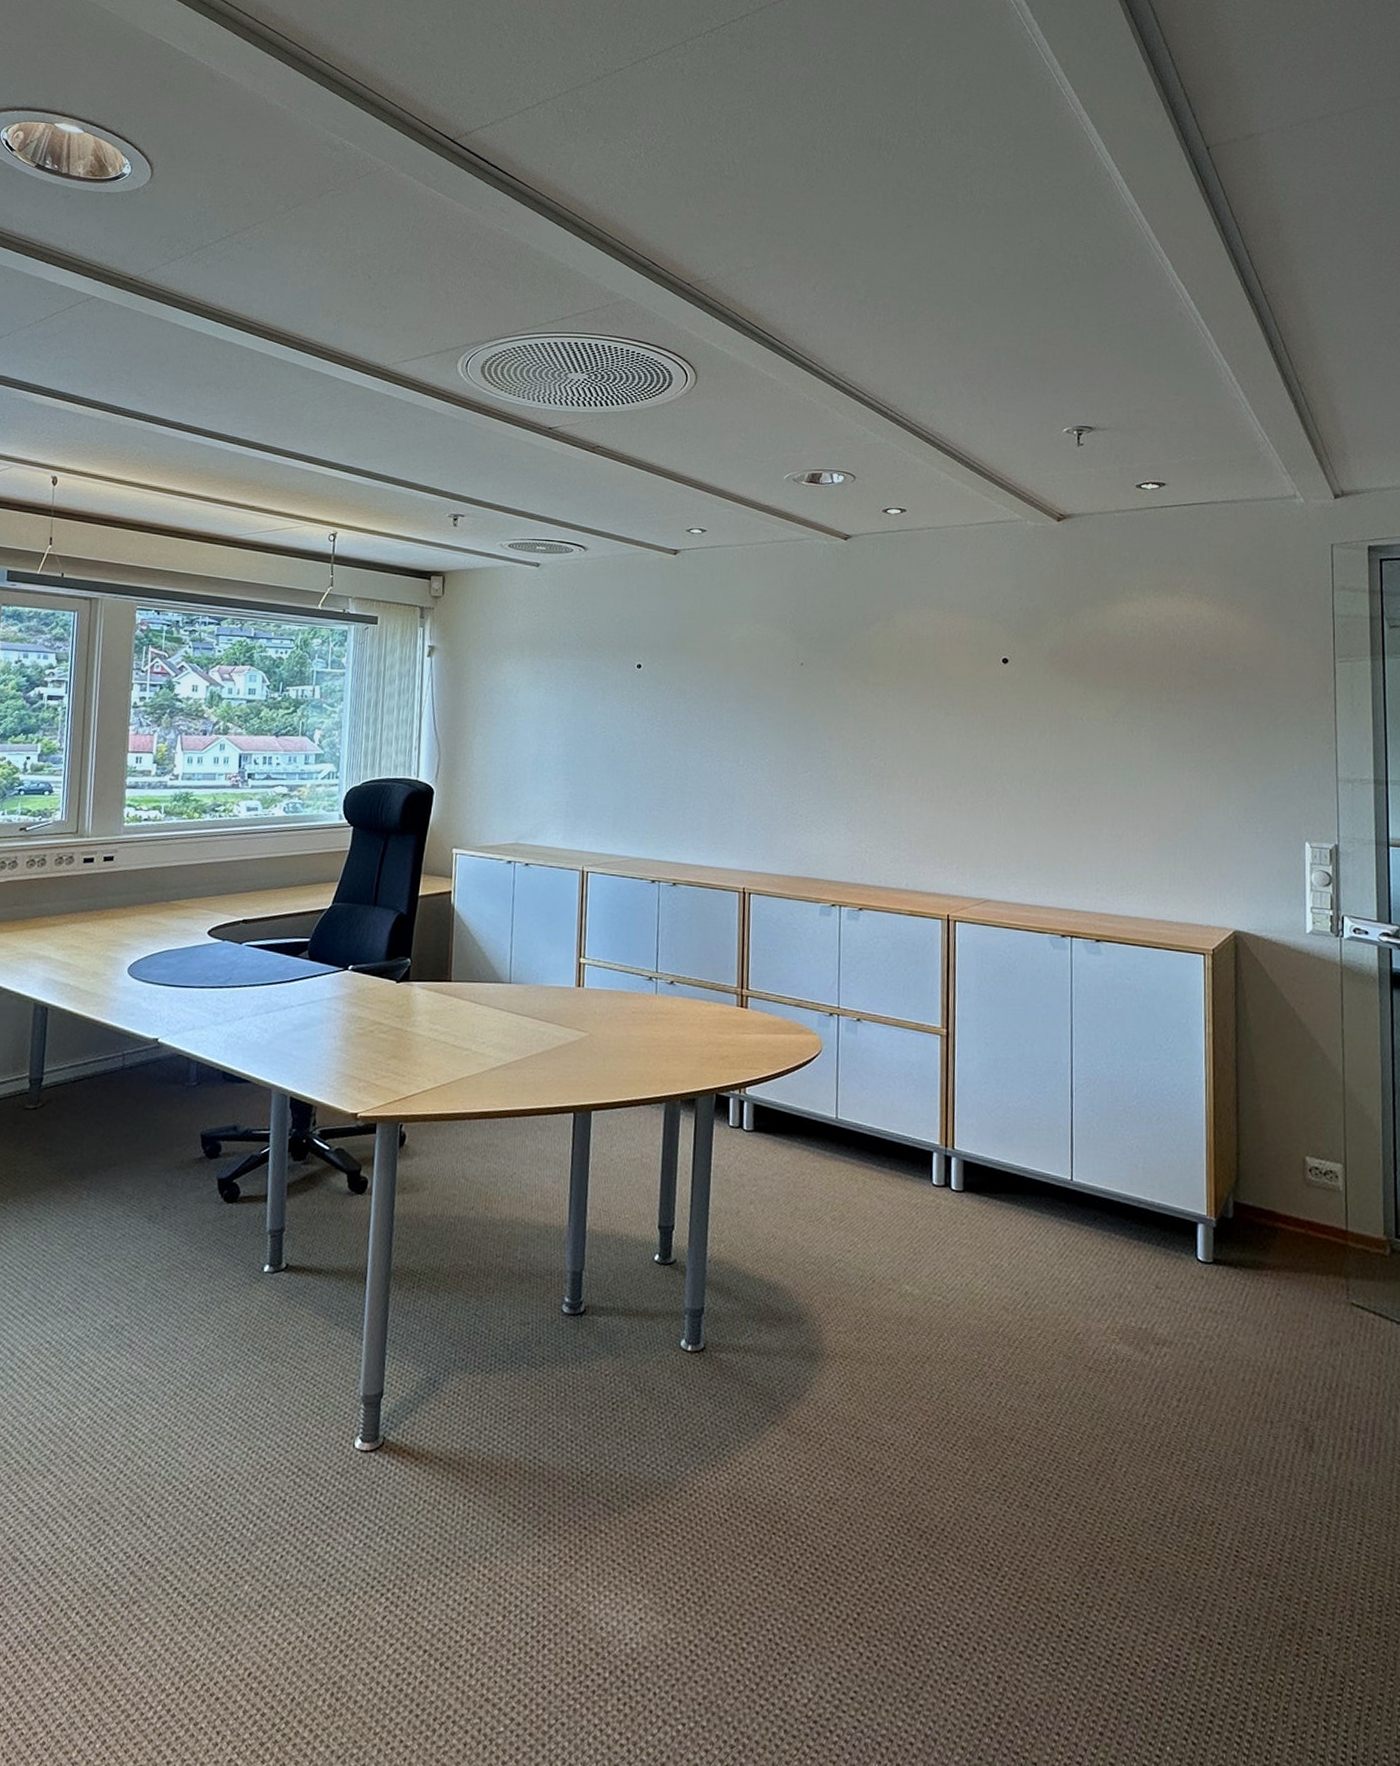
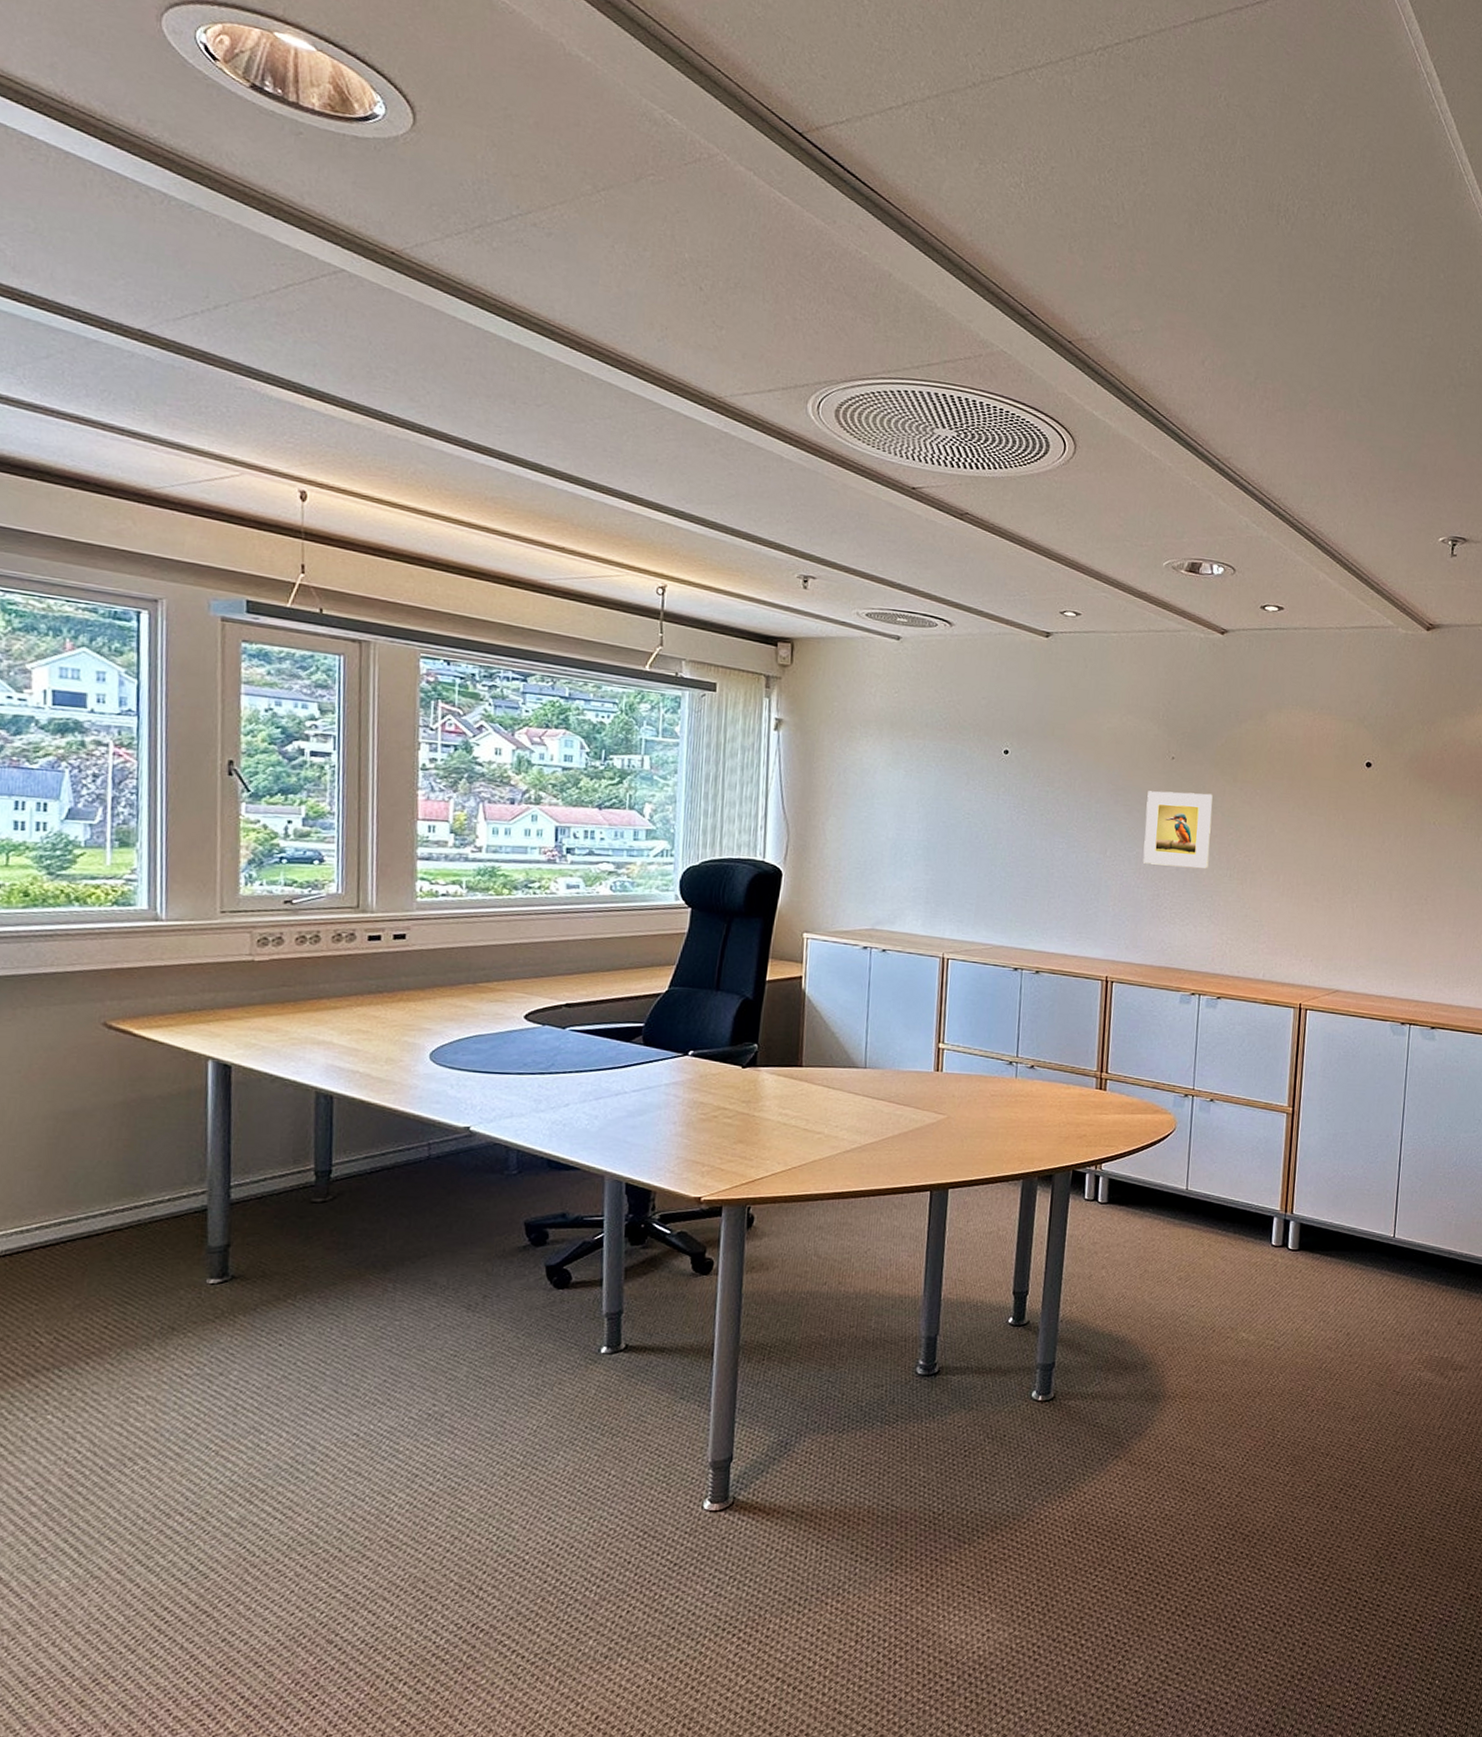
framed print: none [776,697,844,775] -> present [1142,791,1213,869]

